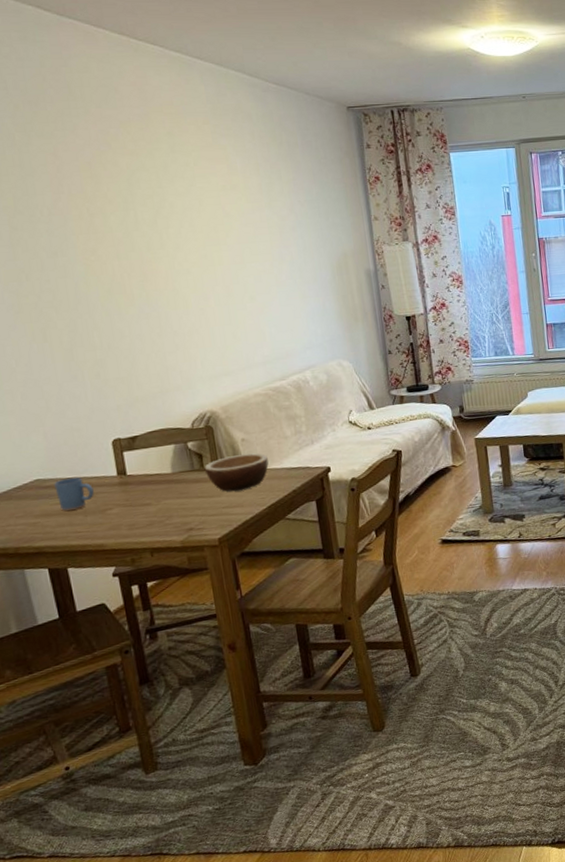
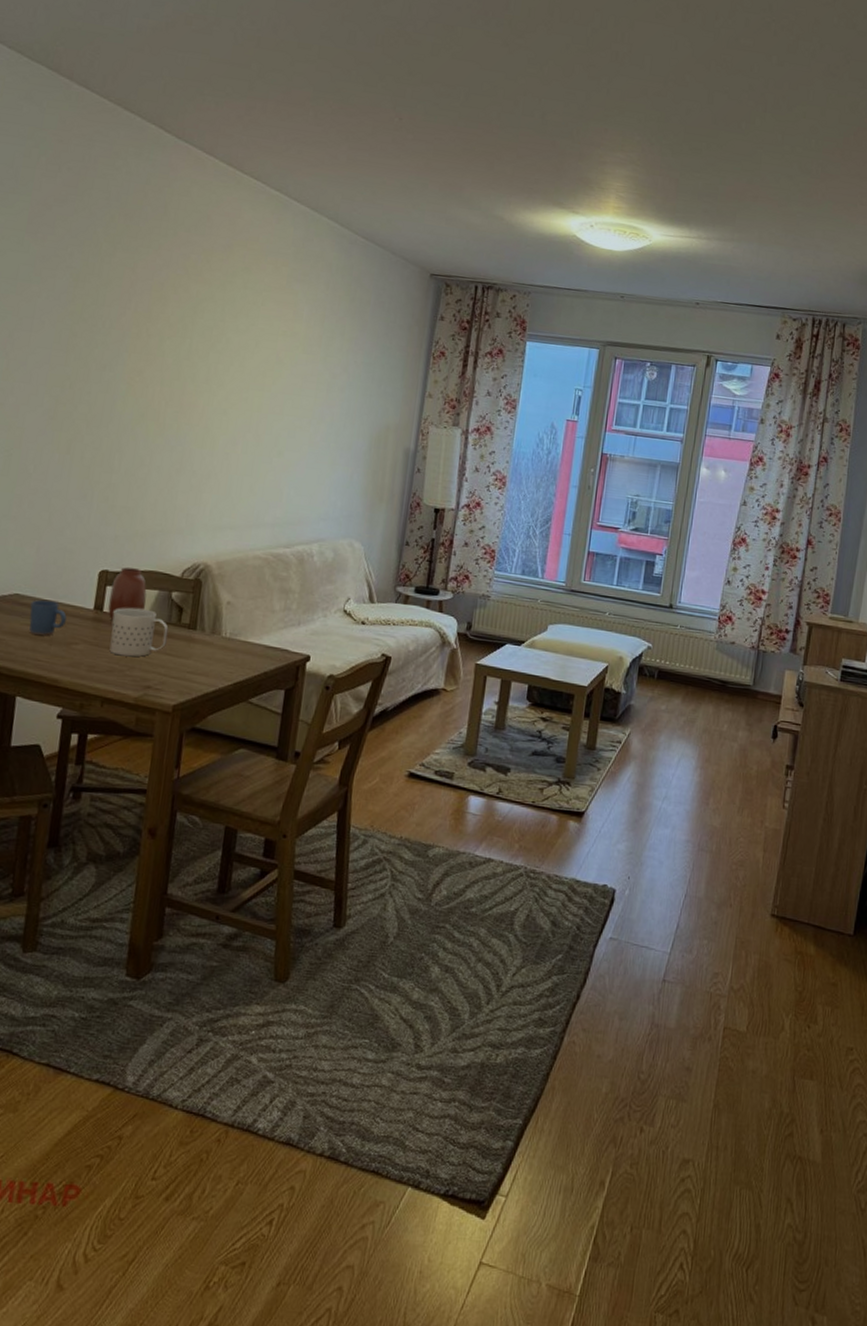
vase: none [127,430,167,481] -> present [108,567,147,621]
mug: none [137,463,196,510] -> present [109,607,169,657]
bowl: present [204,453,269,492] -> none [180,617,249,658]

